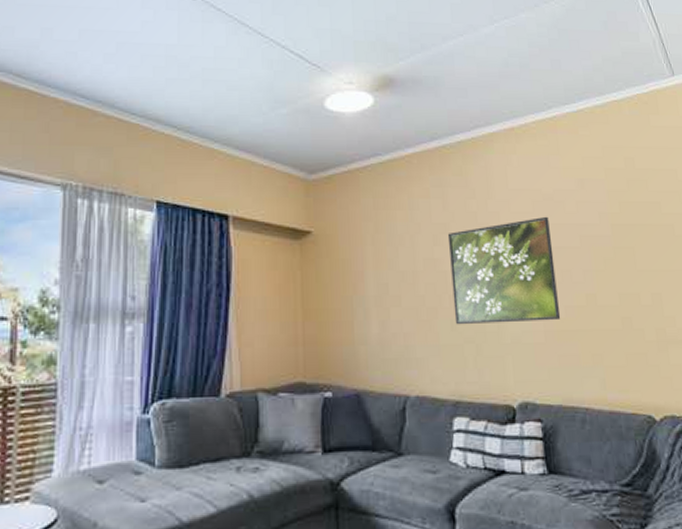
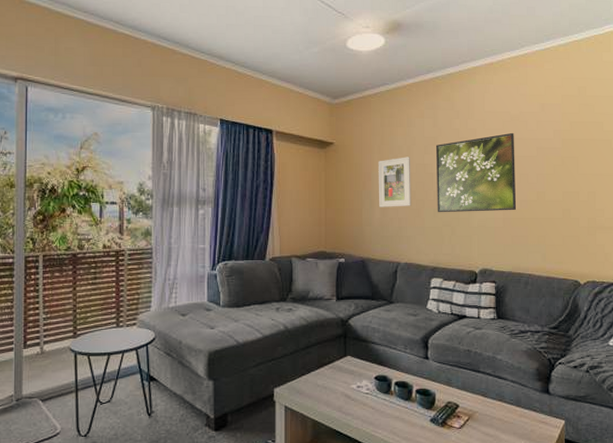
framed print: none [372,249,420,319] -> present [378,157,411,207]

